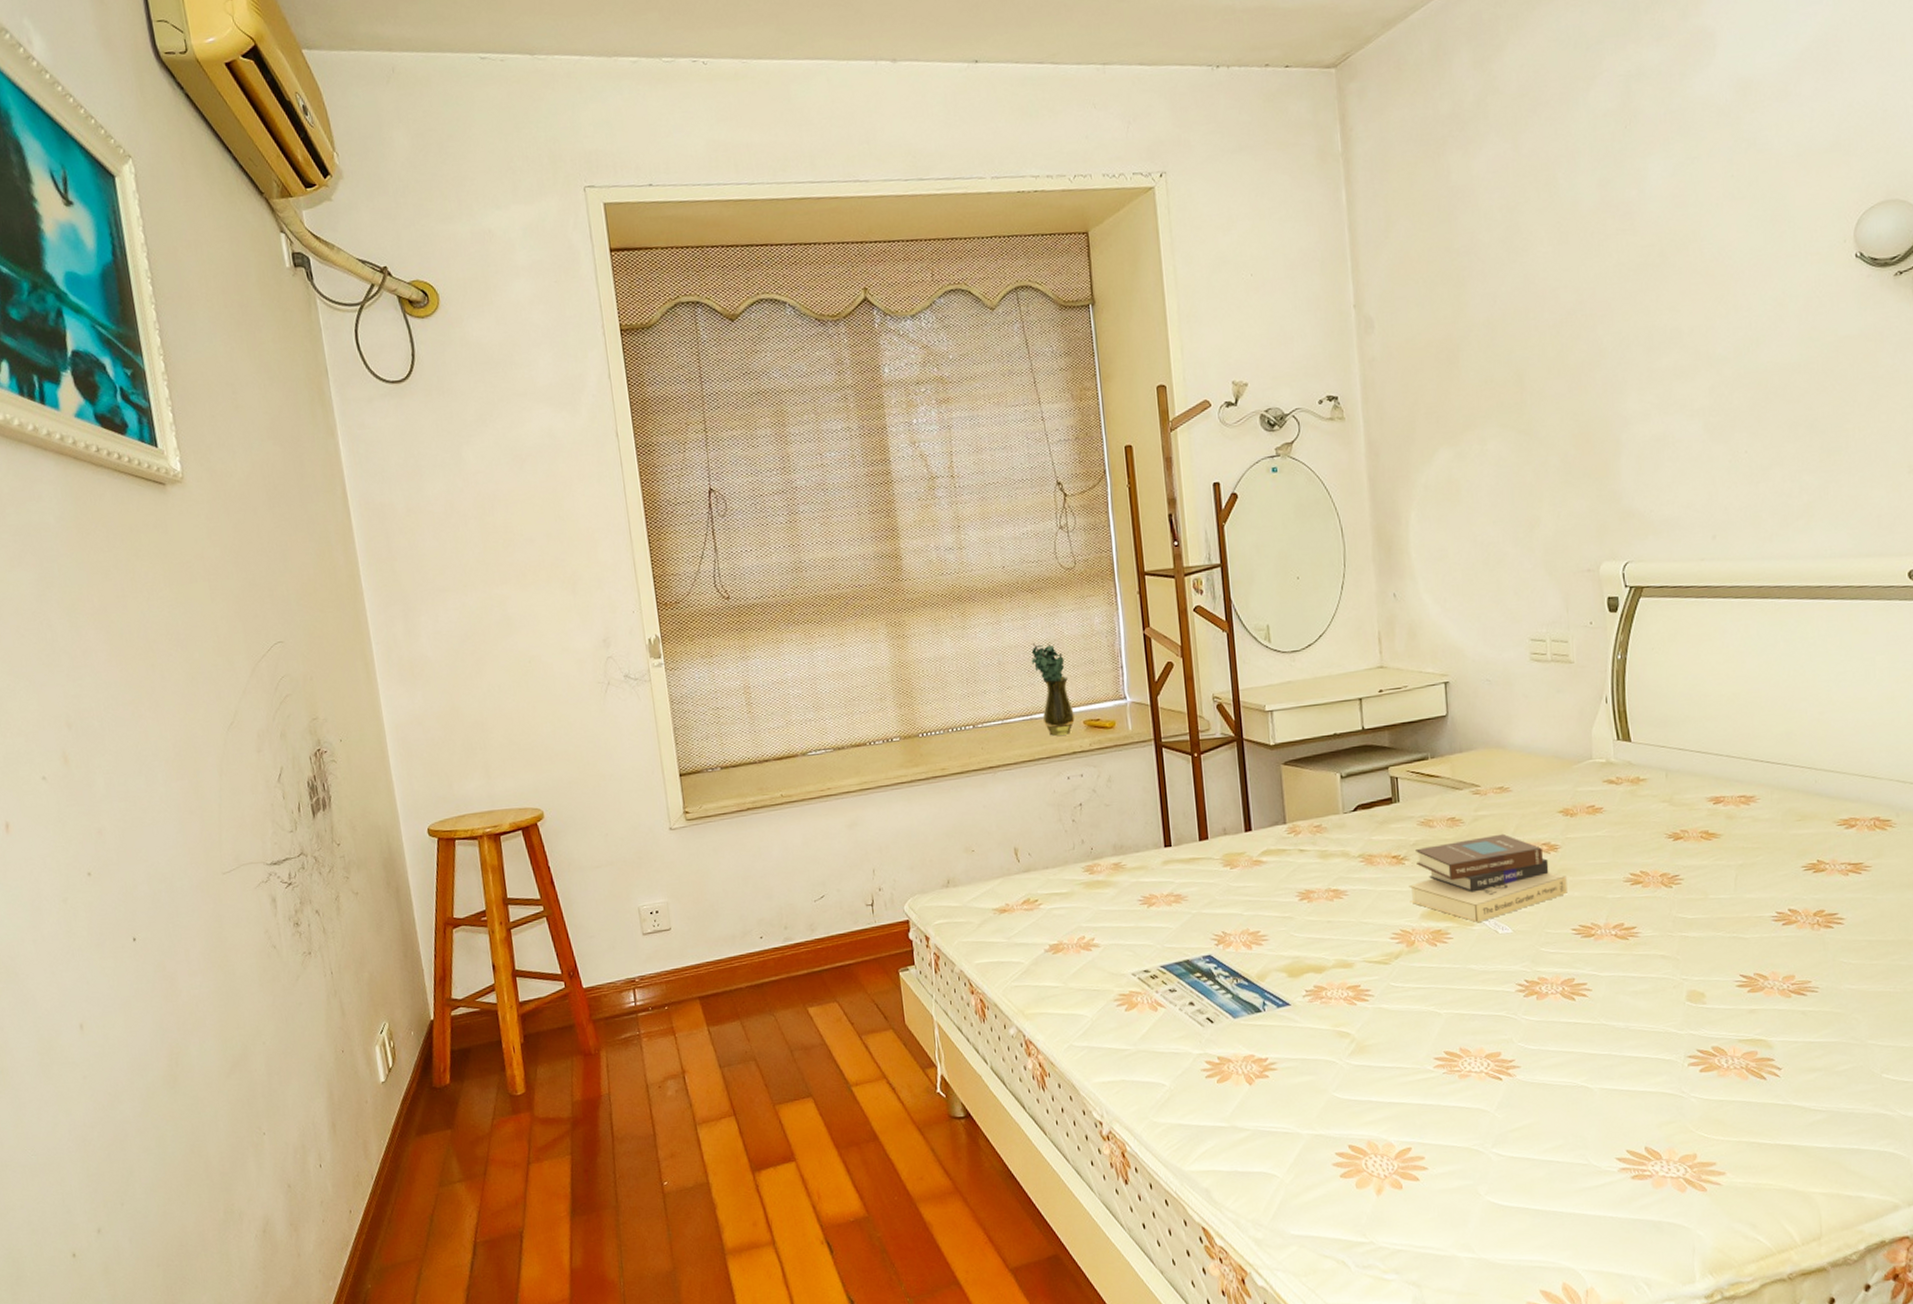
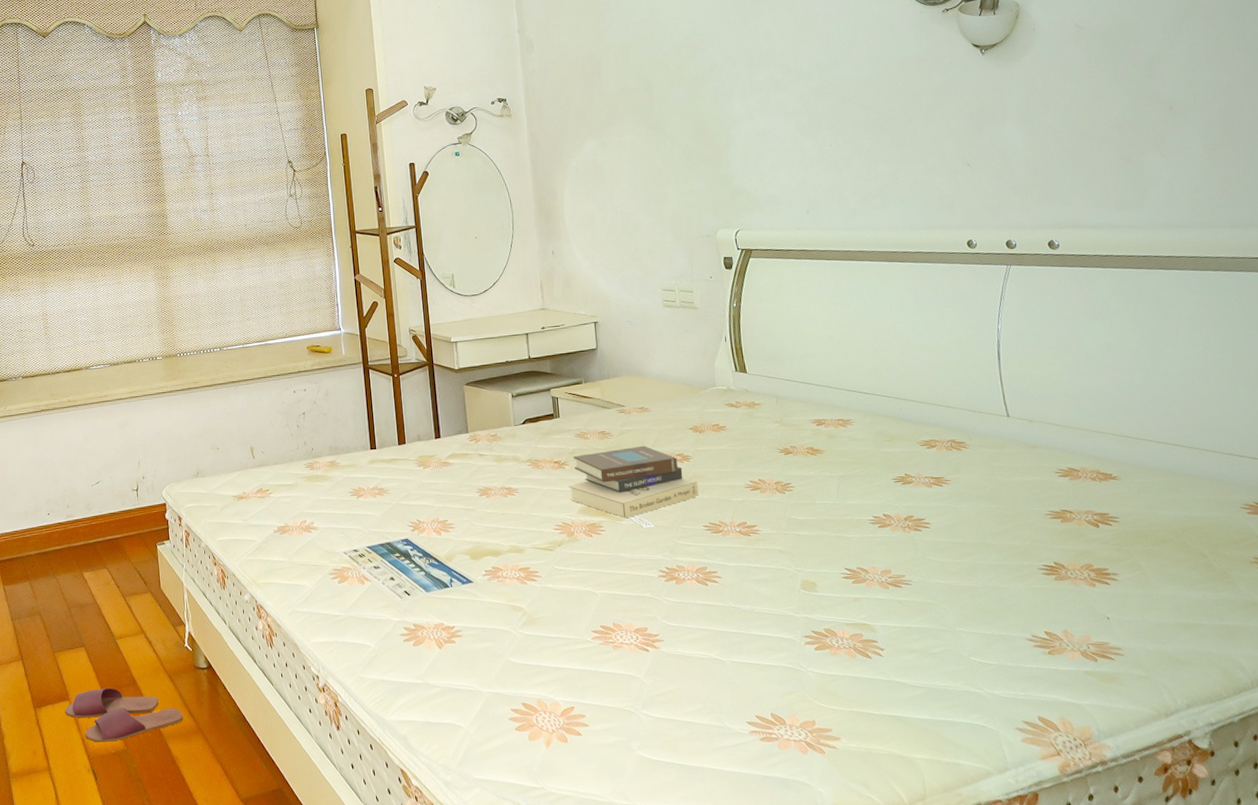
slippers: none [790,1144,937,1209] -> present [64,687,184,742]
vase: present [1031,642,1075,736] -> none [266,284,300,358]

